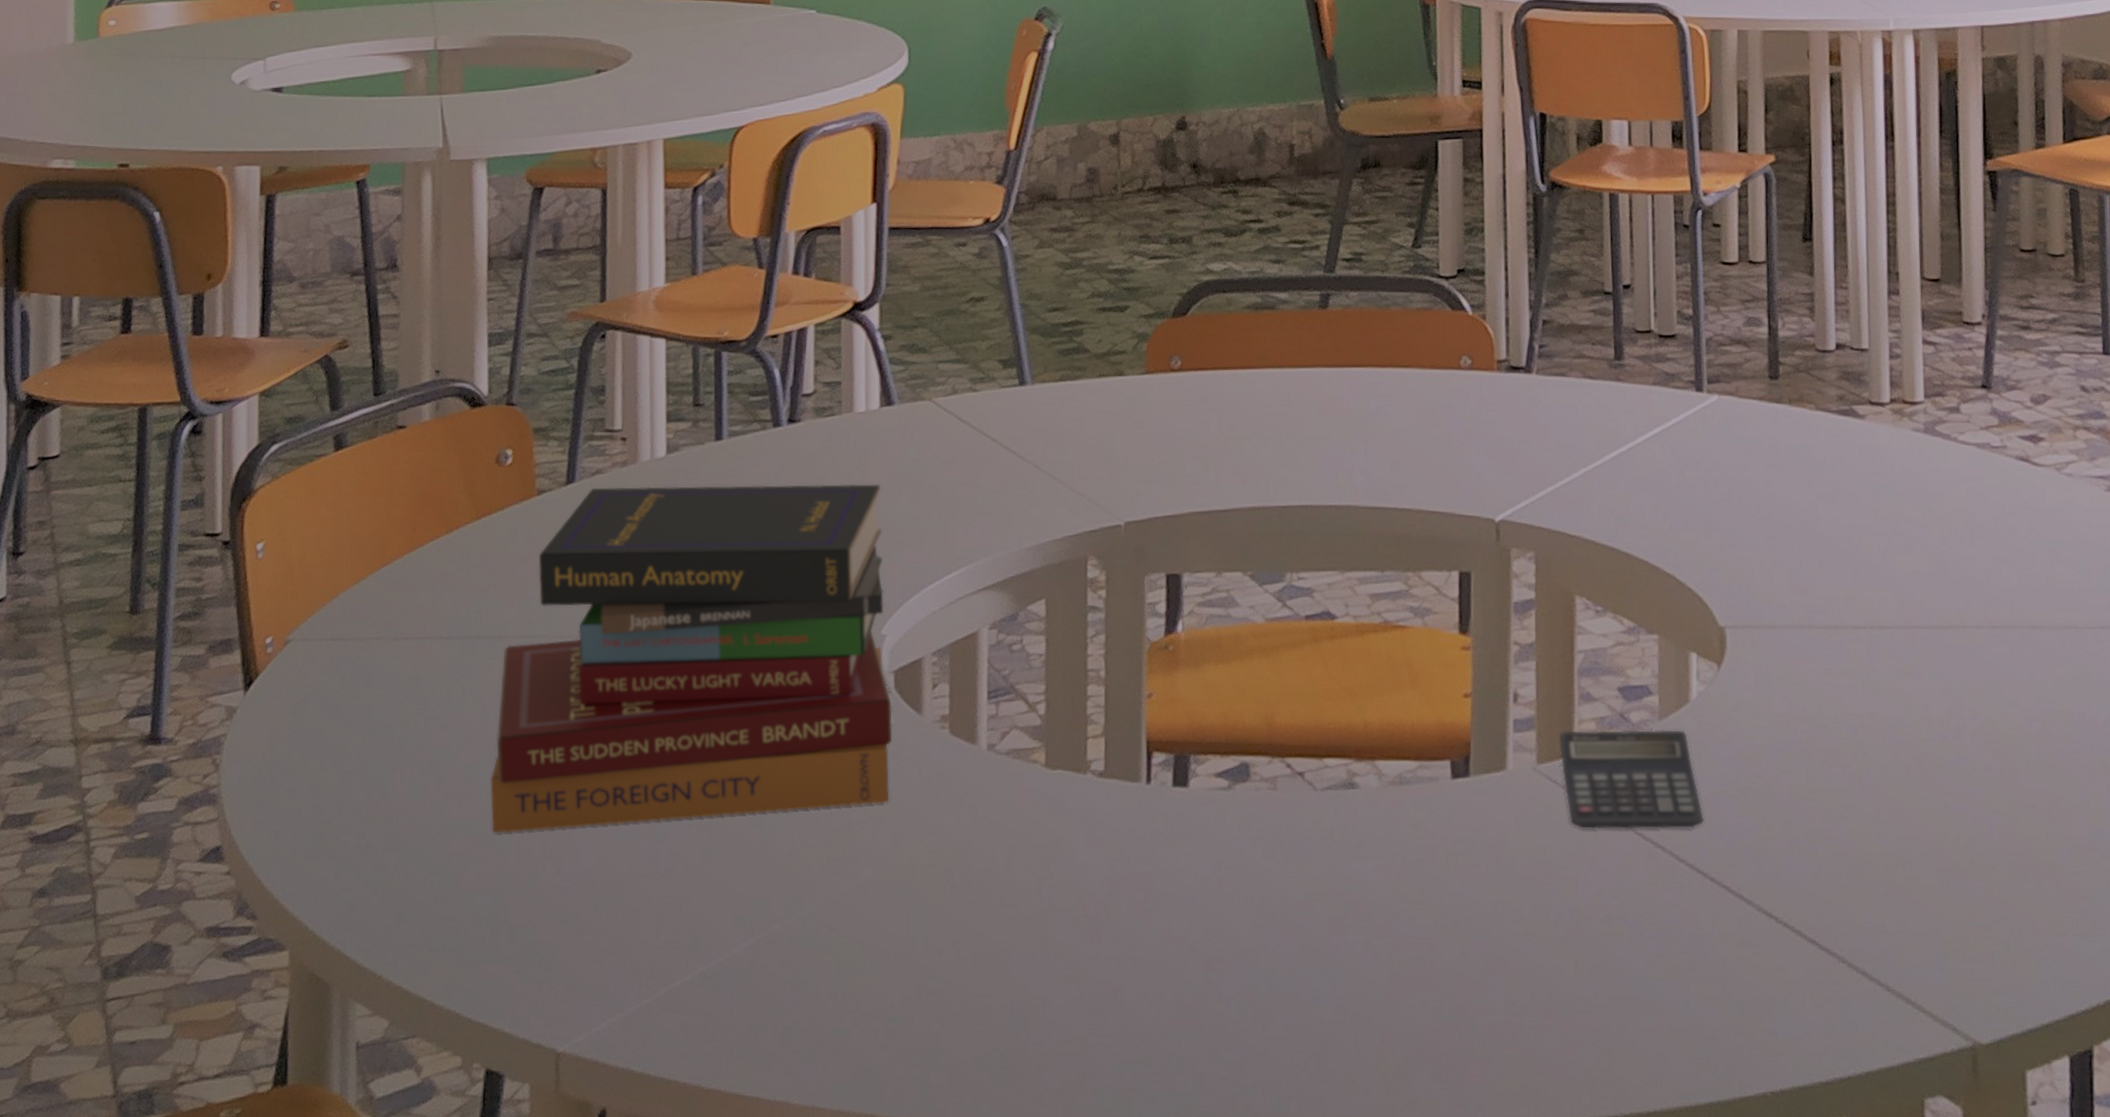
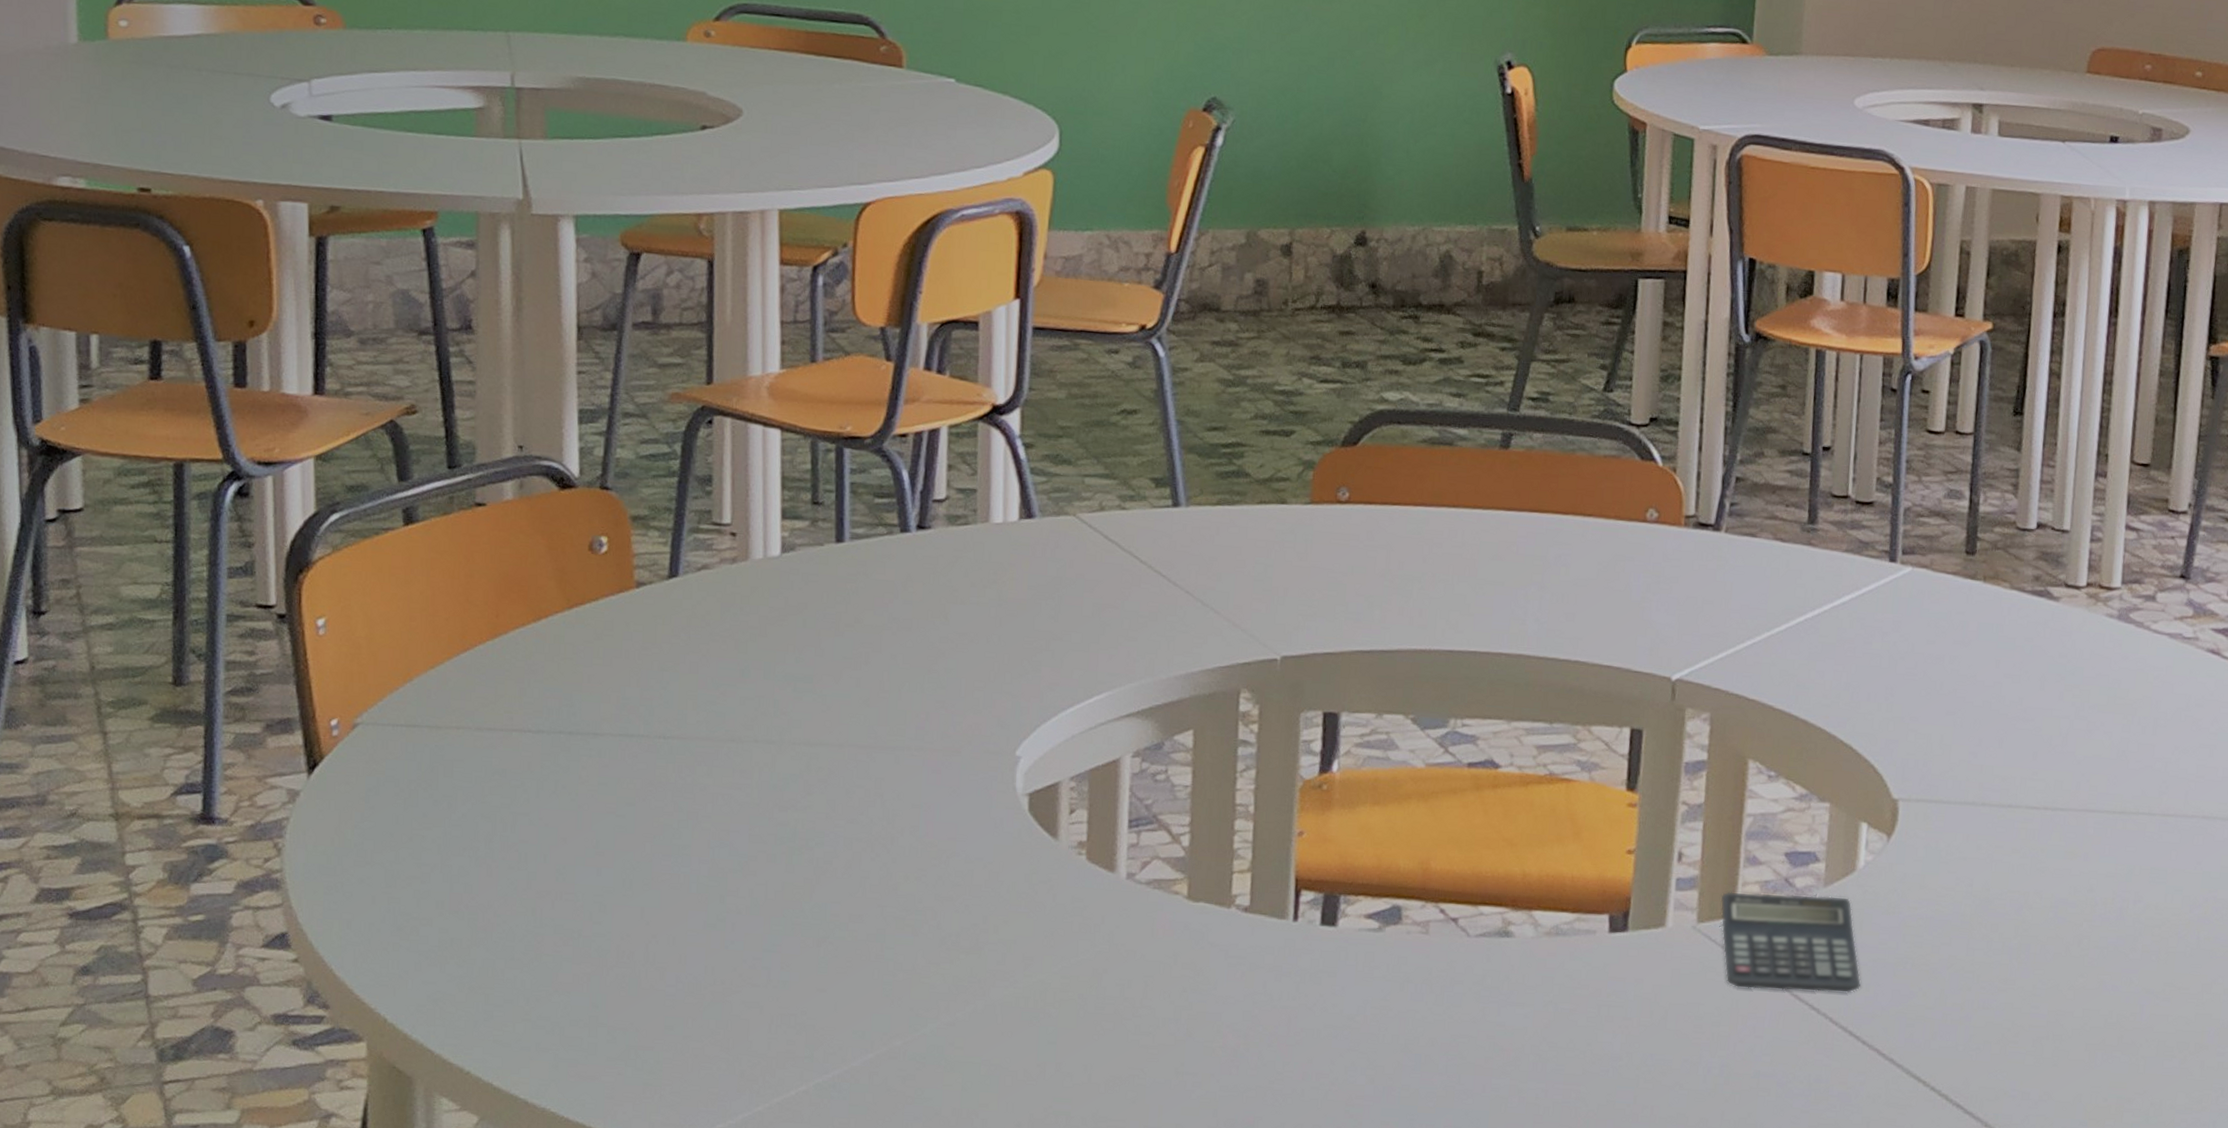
books: present [490,484,893,833] -> none [586,583,1026,935]

